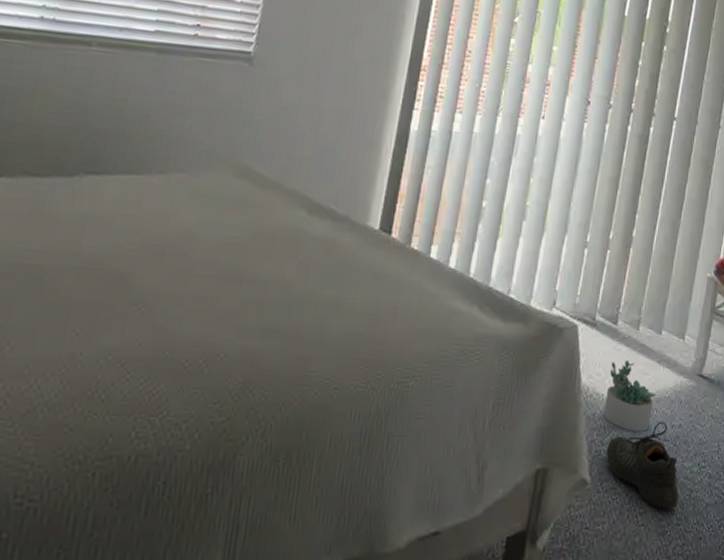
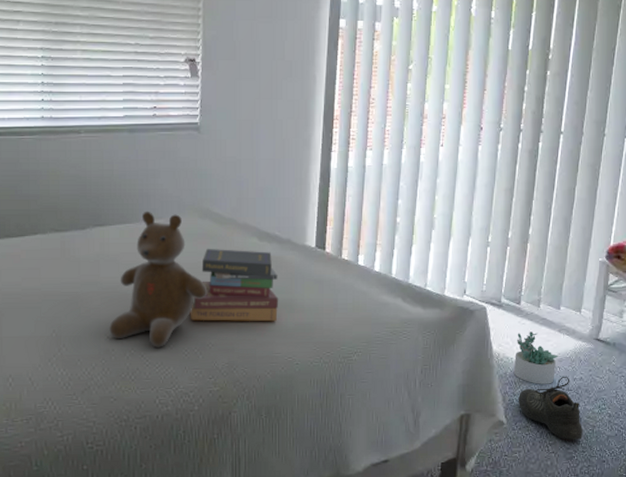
stuffed bear: none [80,159,230,354] -> present [109,211,208,347]
books: none [200,218,327,327] -> present [190,248,279,322]

